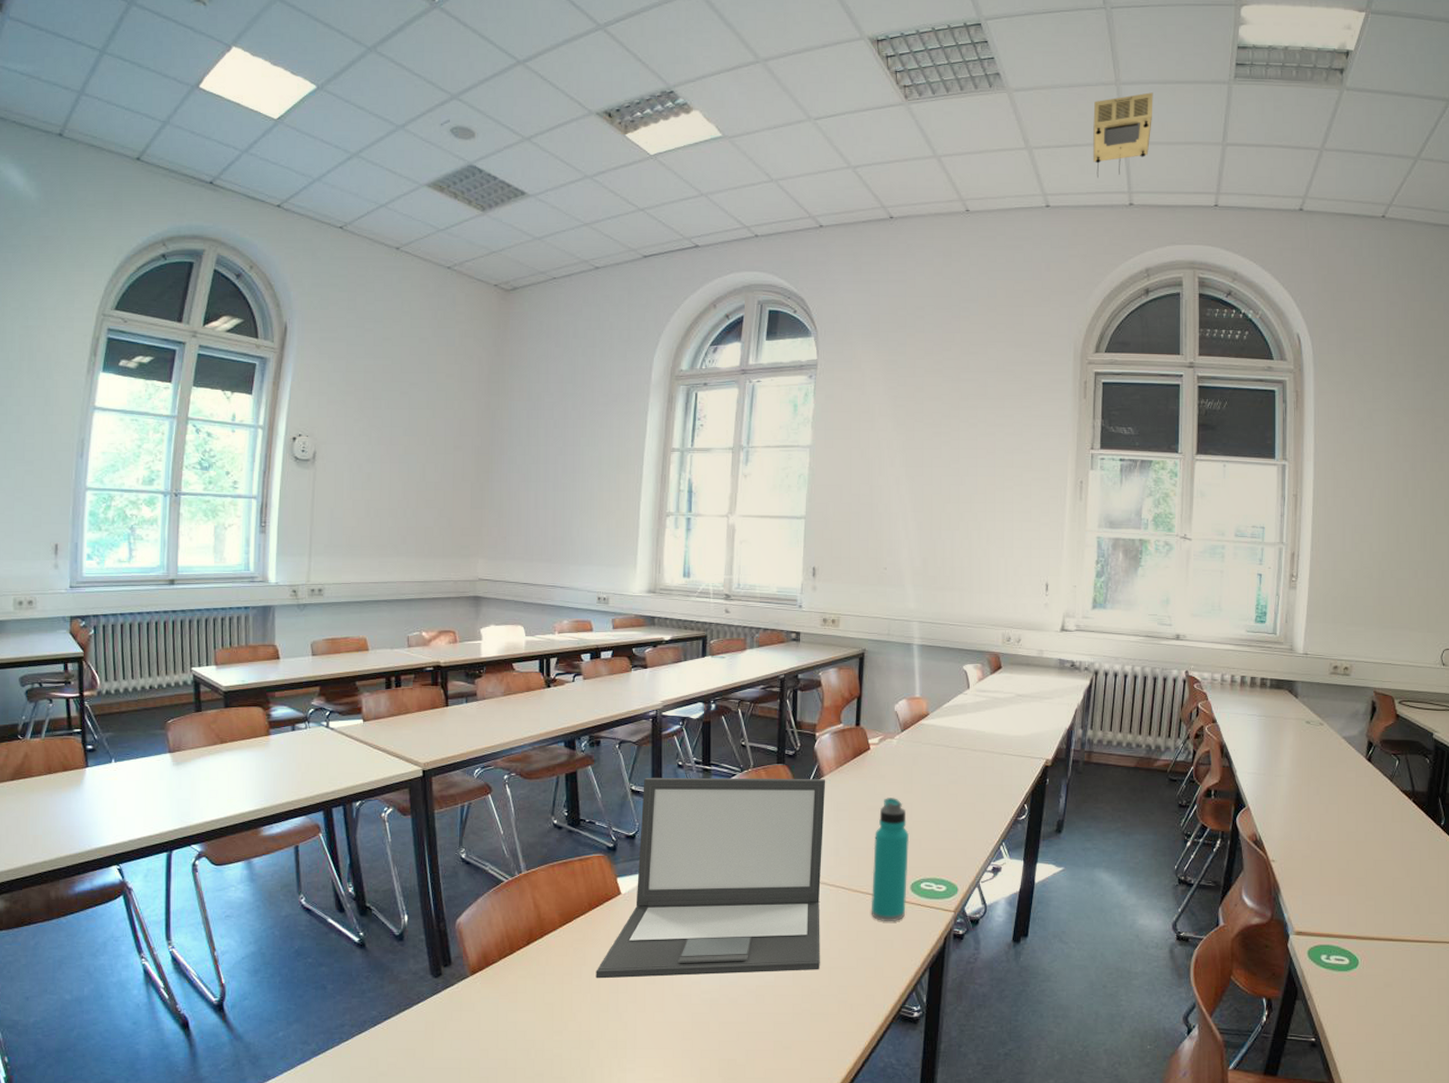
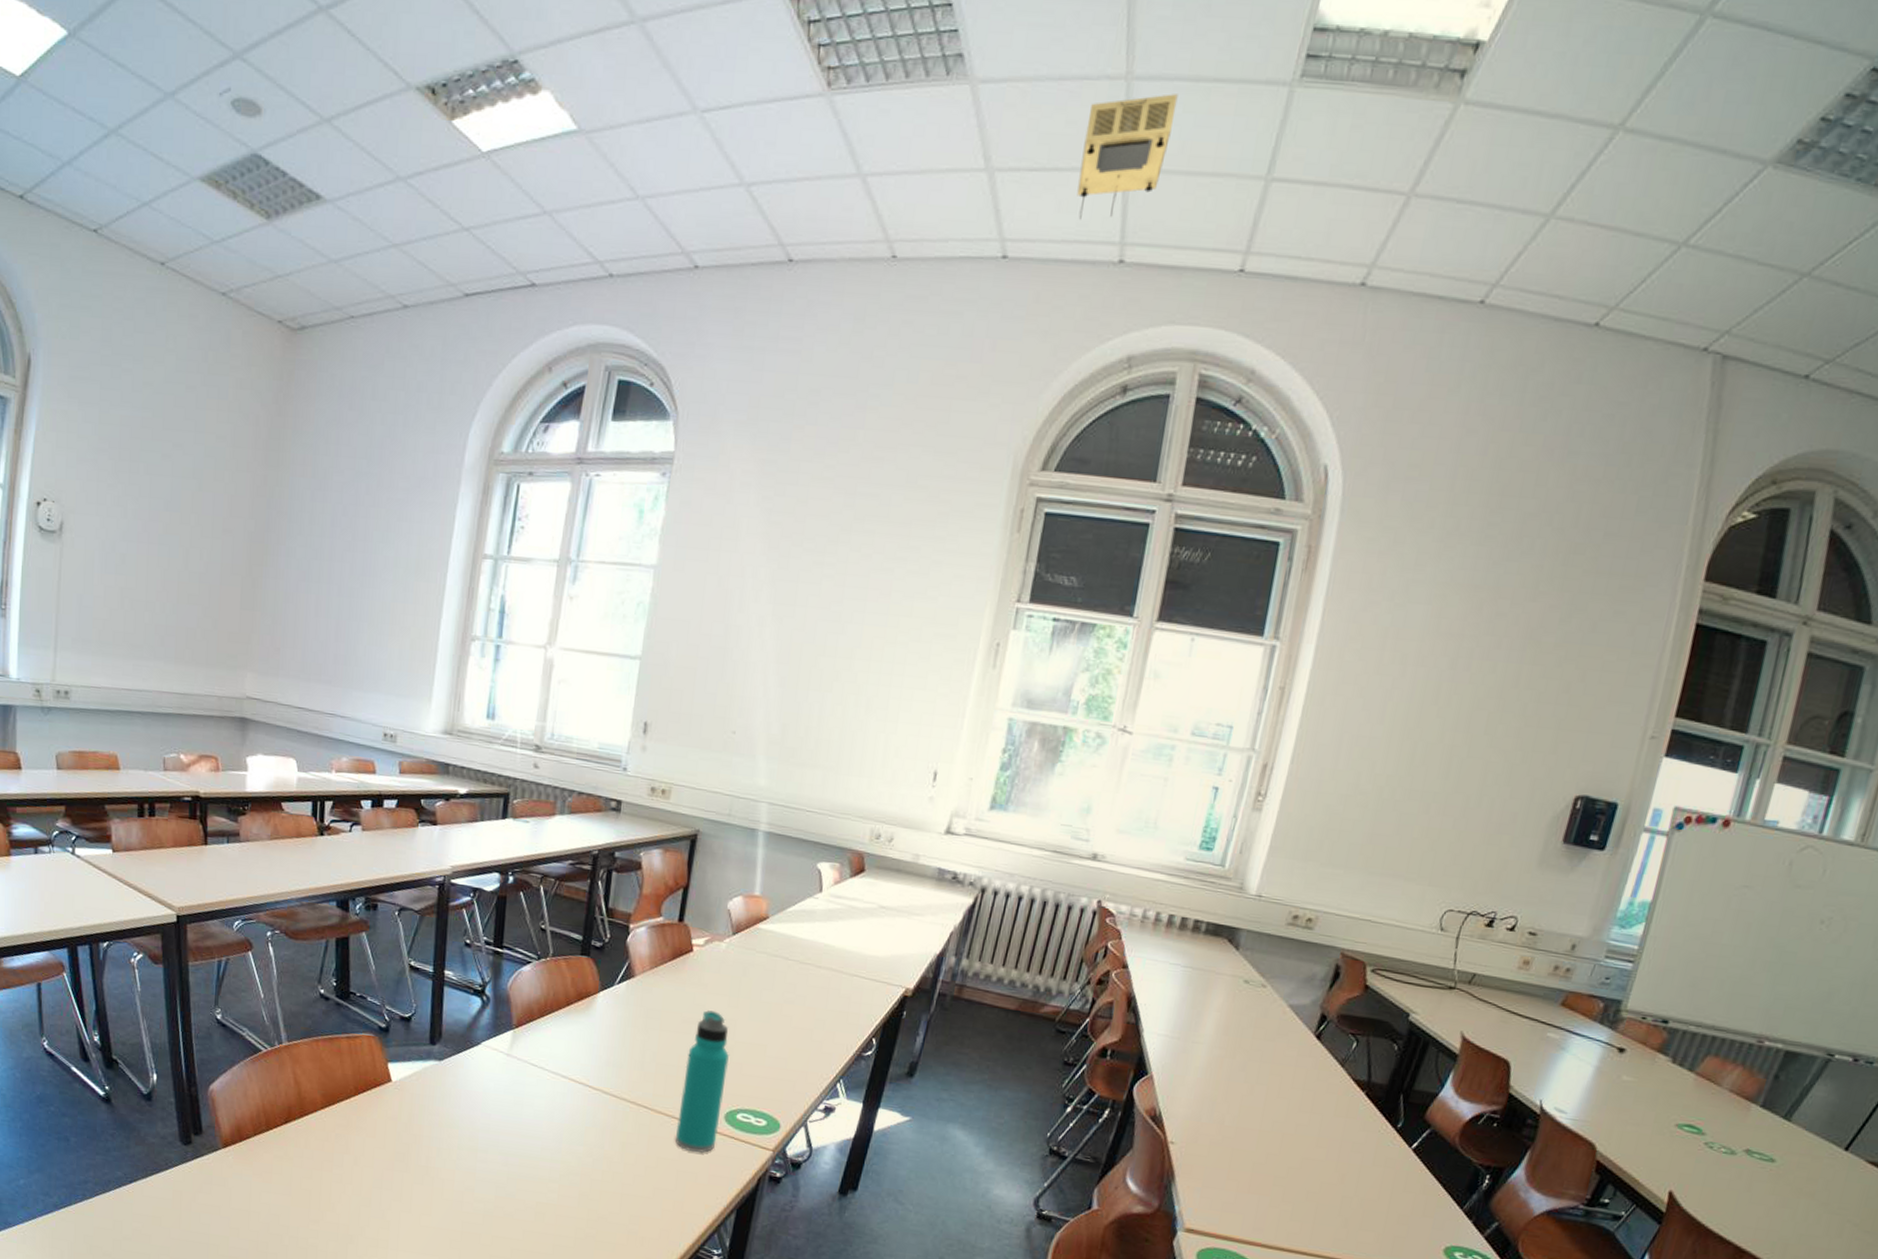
laptop: present [596,777,826,979] -> none [358,953,637,1195]

